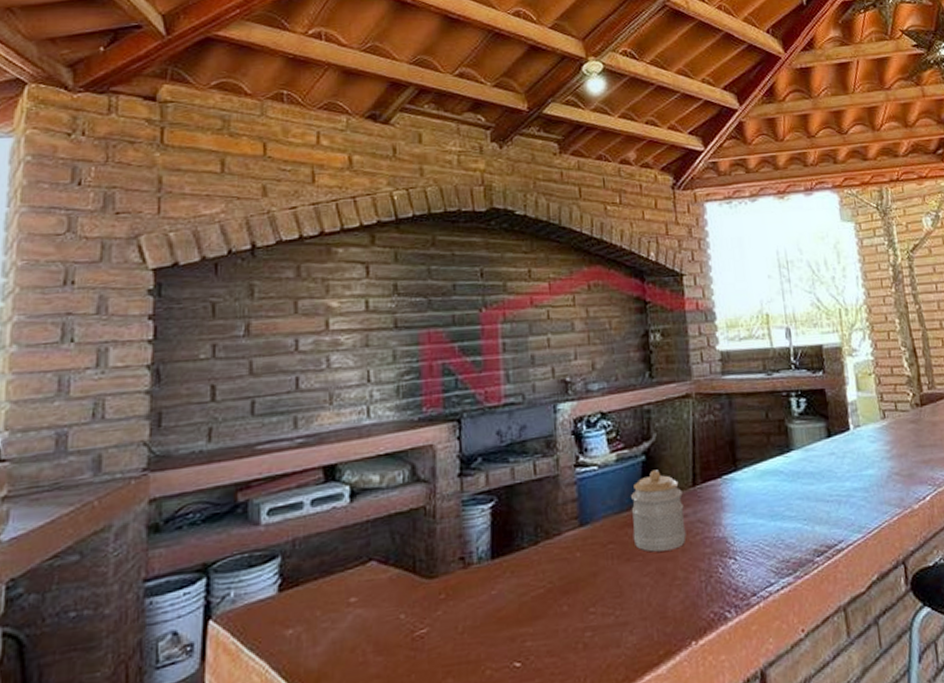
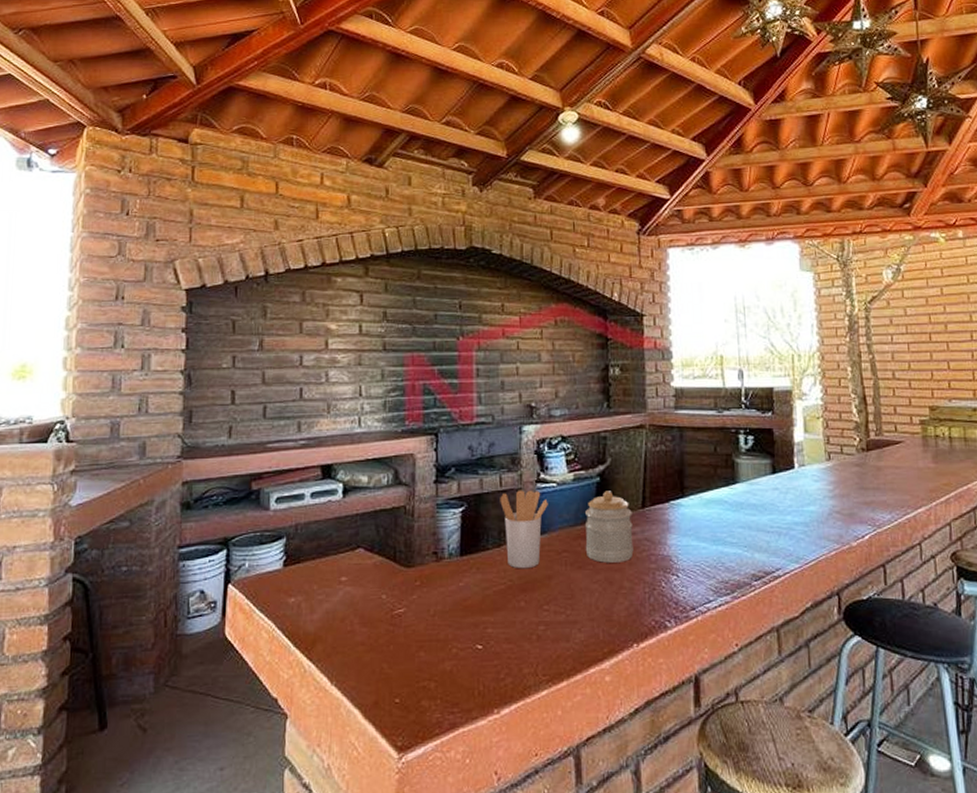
utensil holder: none [534,475,589,568] -> present [500,490,548,568]

